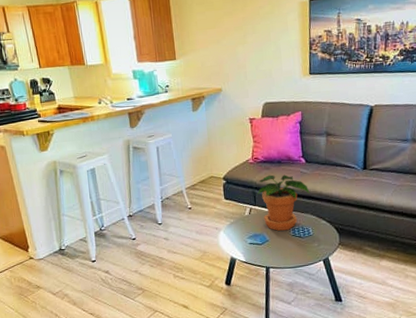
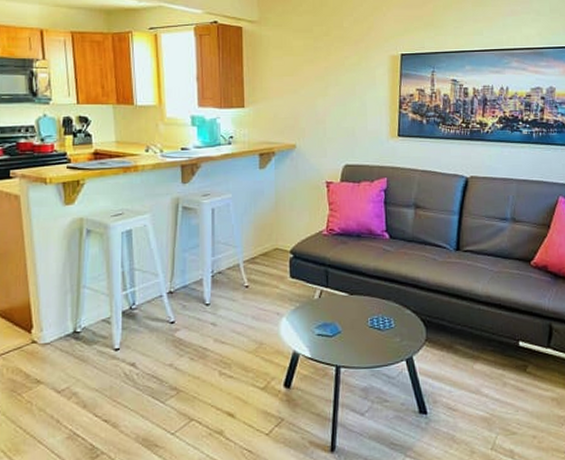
potted plant: present [257,174,310,231] -> none [330,250,393,320]

